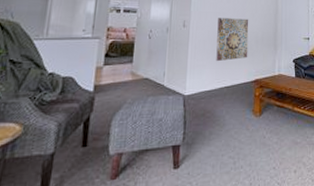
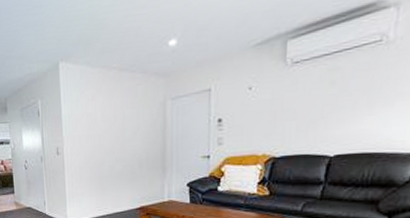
wall art: present [216,18,249,62] -> none [93,139,131,189]

